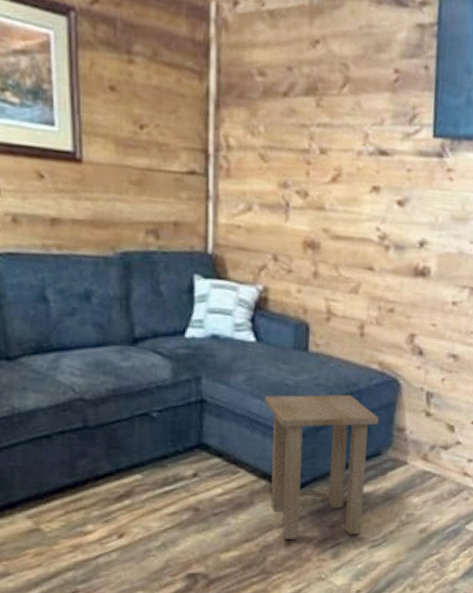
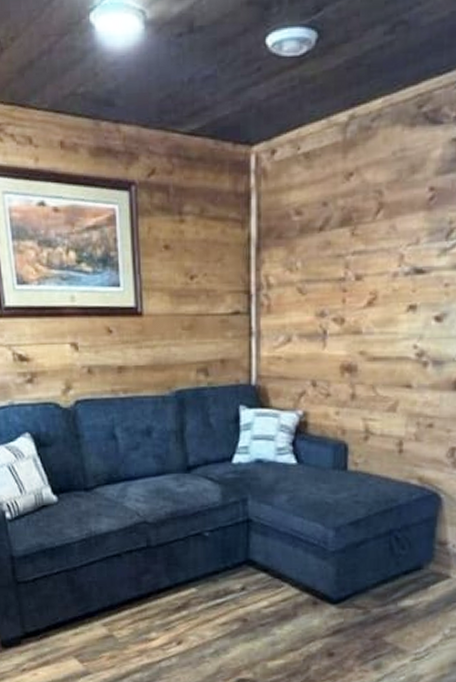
side table: present [265,394,379,539] -> none [306,511,419,650]

